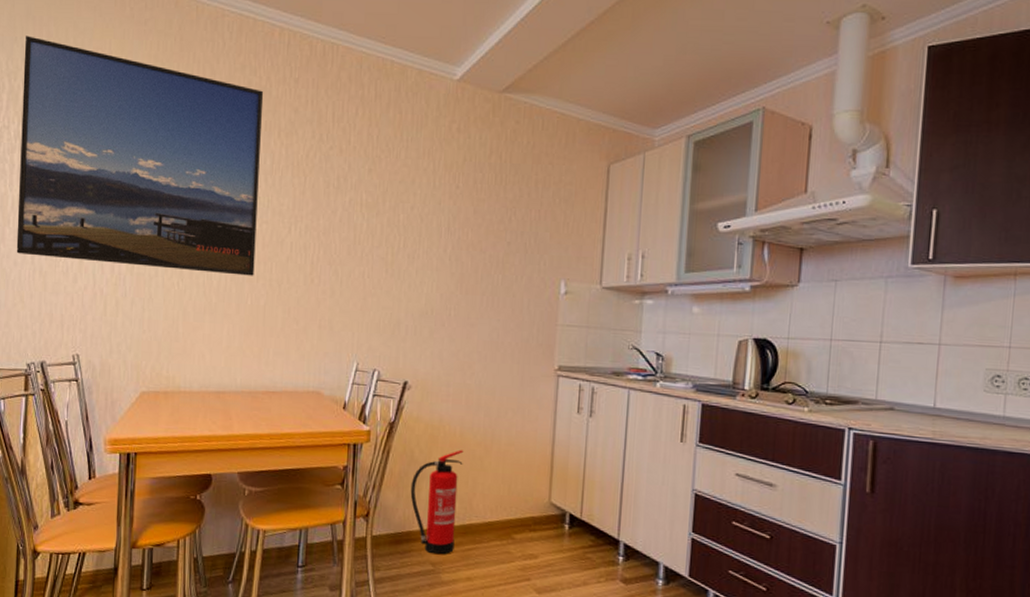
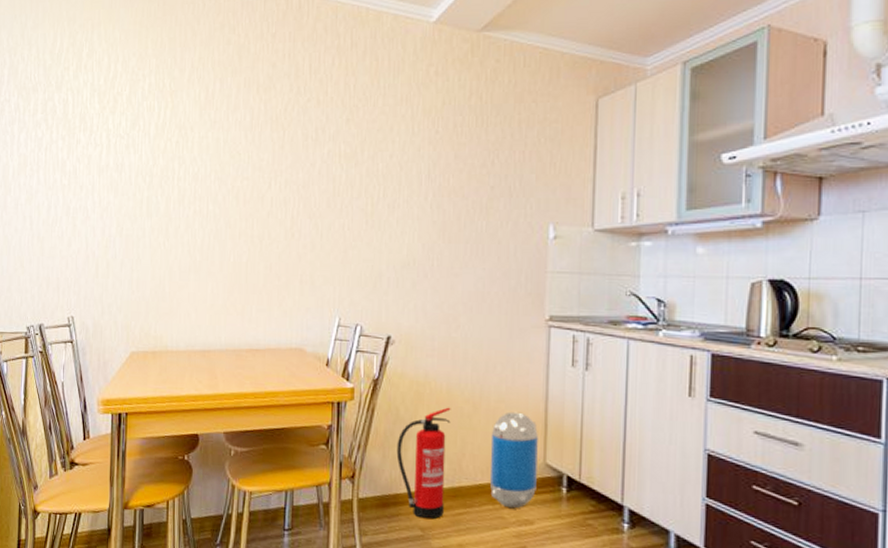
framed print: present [16,35,264,276] -> none [17,12,243,233]
trash can: none [498,454,545,544] -> present [489,411,538,509]

